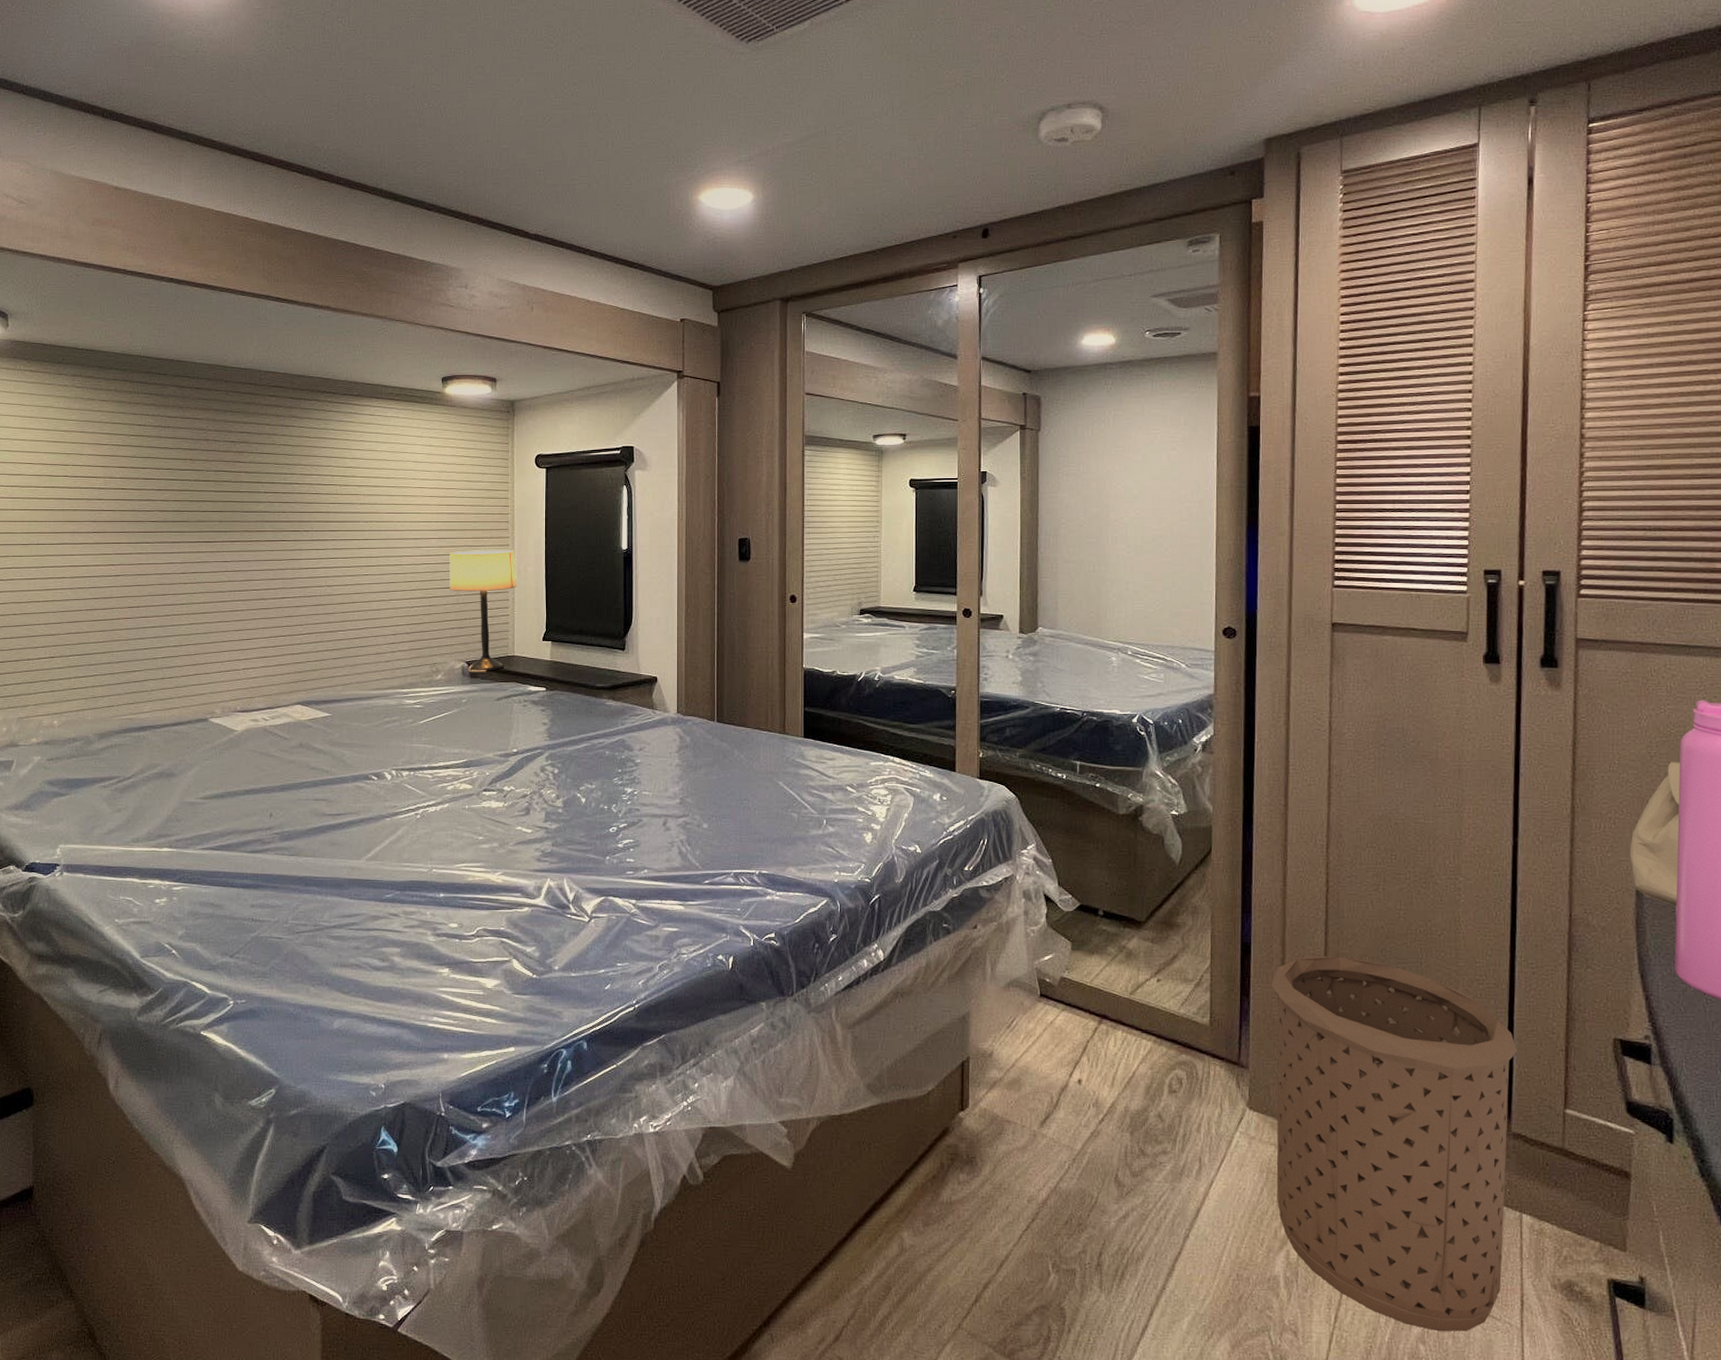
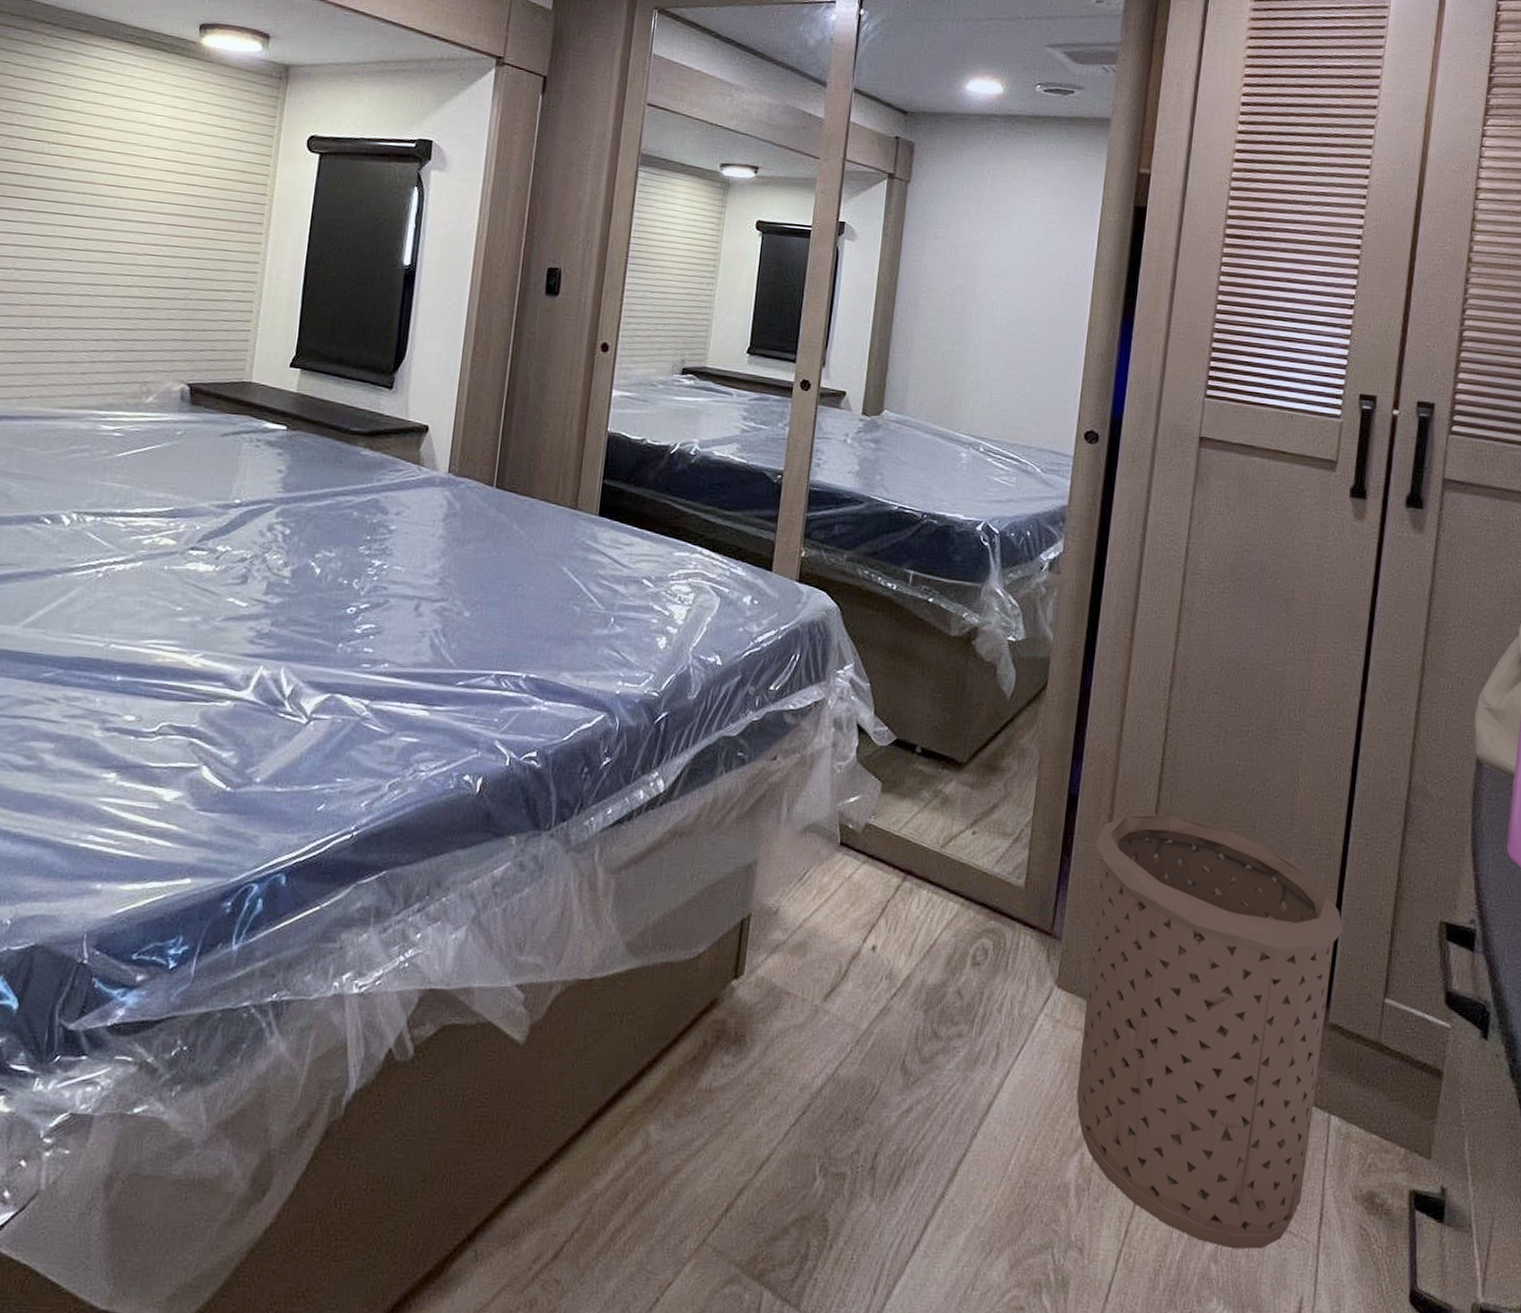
table lamp: present [449,549,517,672] -> none [177,243,268,399]

